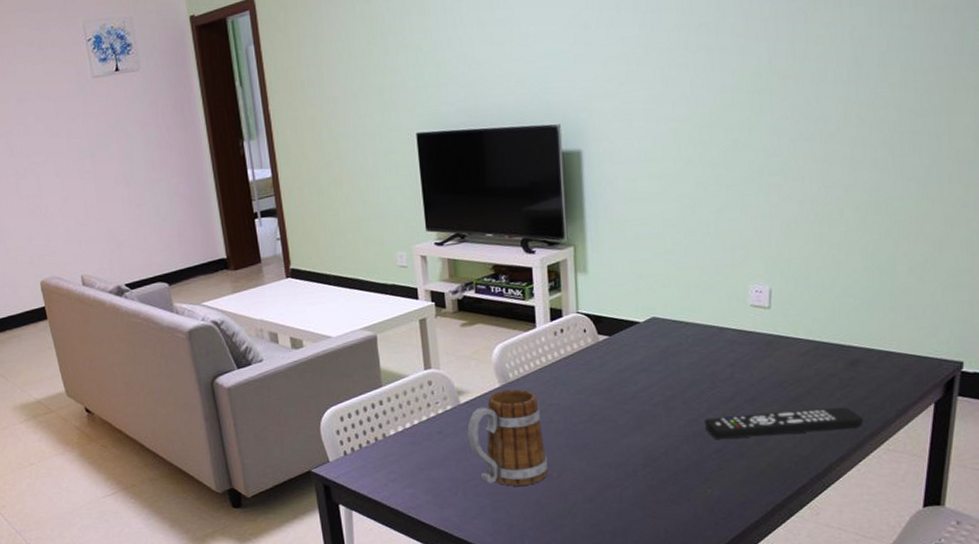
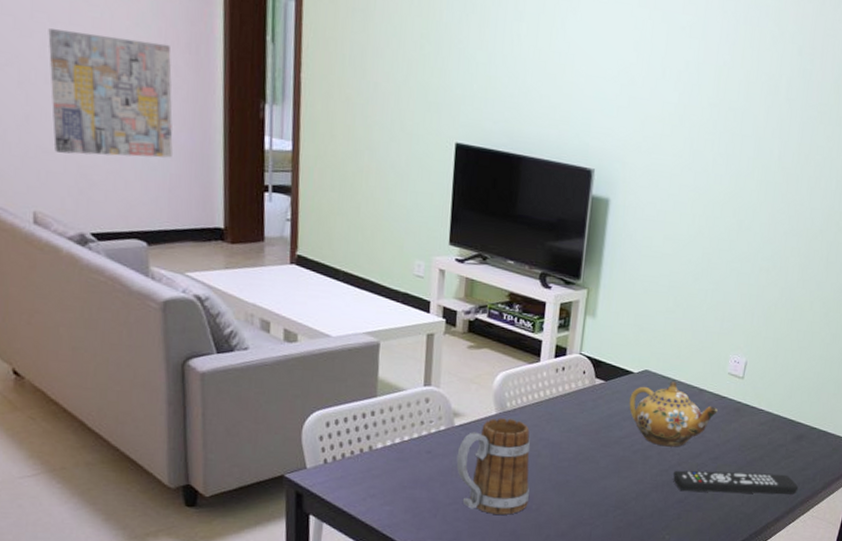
wall art: none [70,112,176,223] -> present [48,28,173,158]
teapot: none [639,324,745,395] -> present [629,381,718,447]

